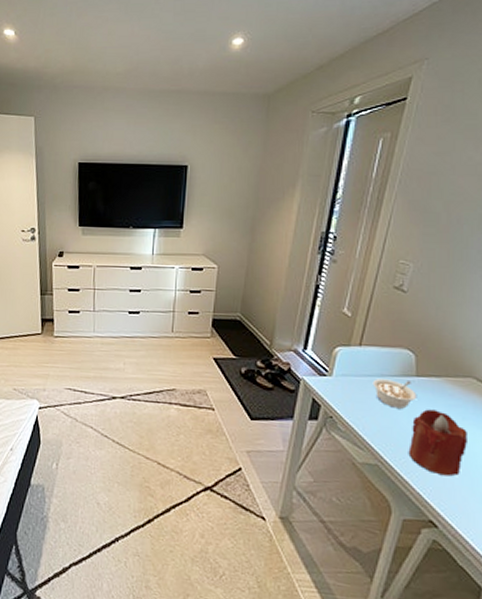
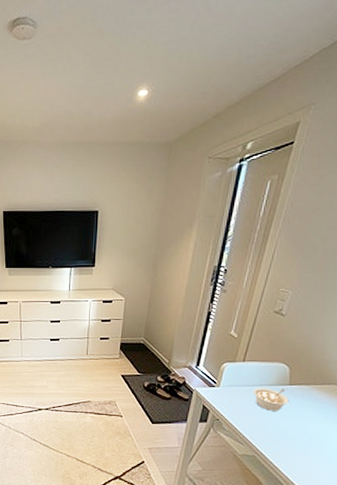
candle: present [408,409,467,477] -> none [279,411,329,463]

